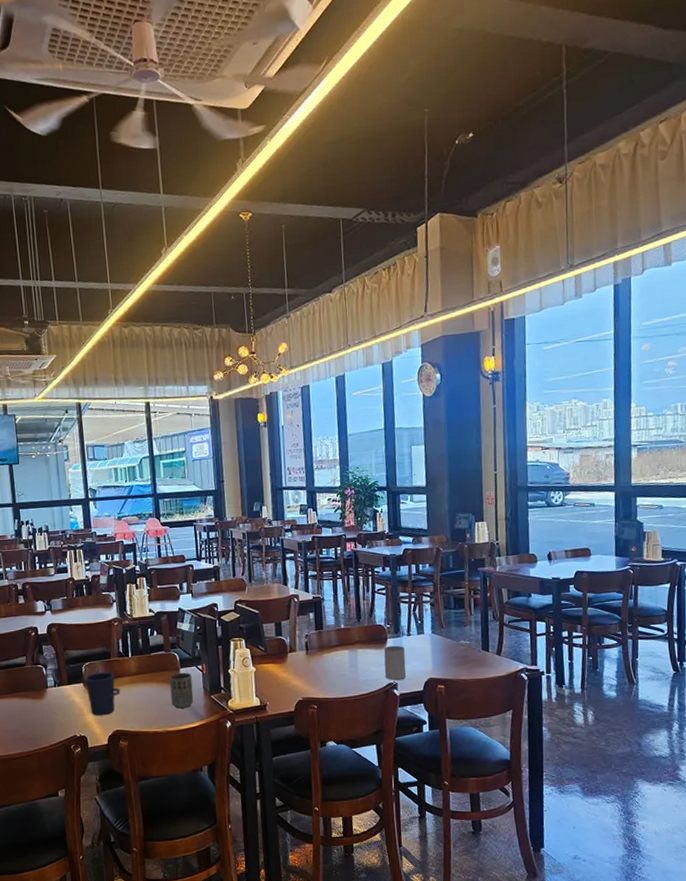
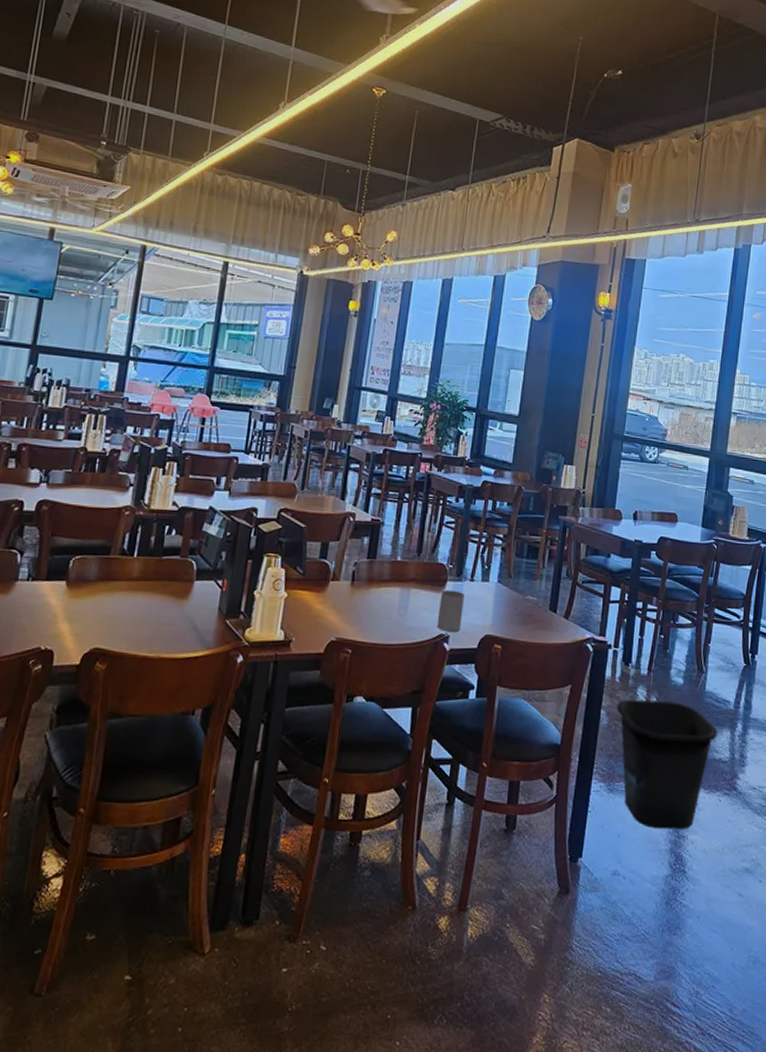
cup: present [84,672,121,715] -> none [67,570,113,626]
cup: present [169,672,194,709] -> none [174,585,207,631]
waste bin: none [556,712,655,819] -> present [616,699,718,829]

